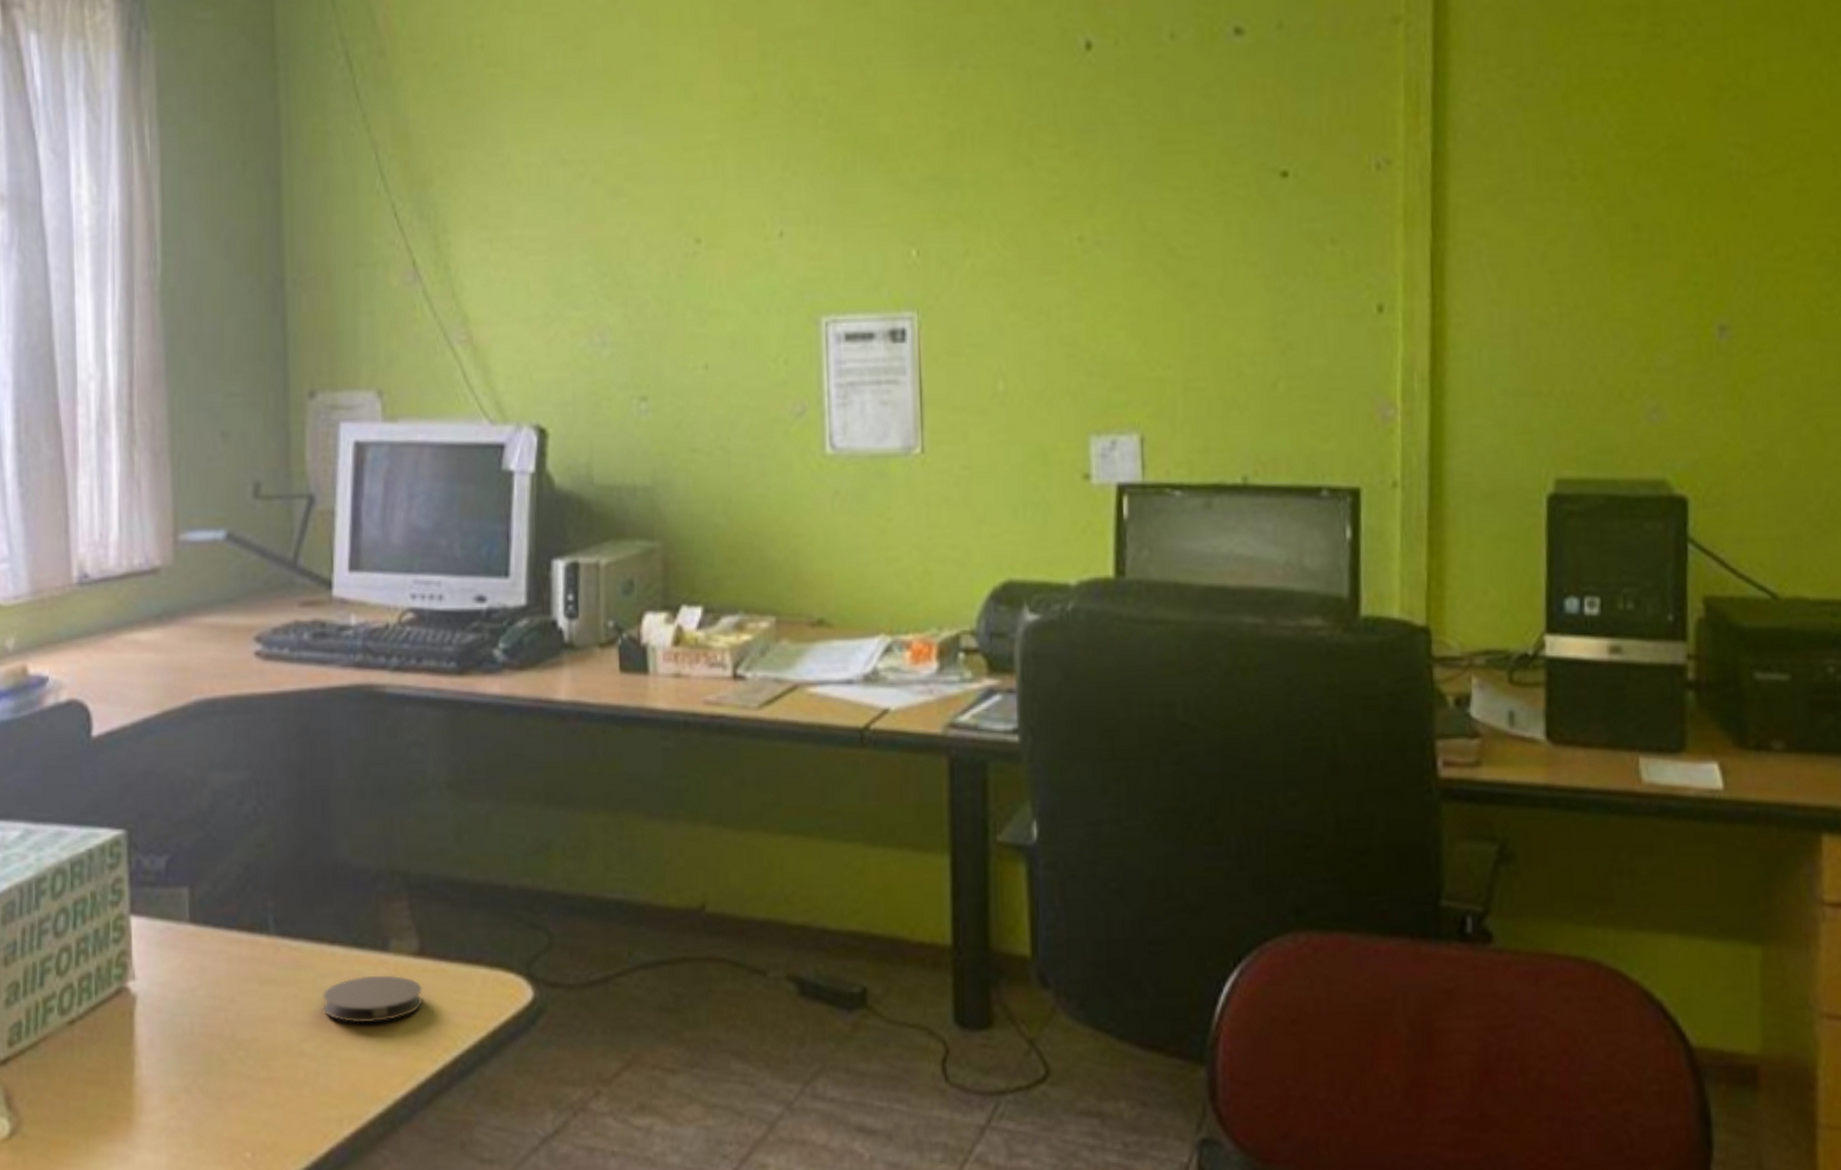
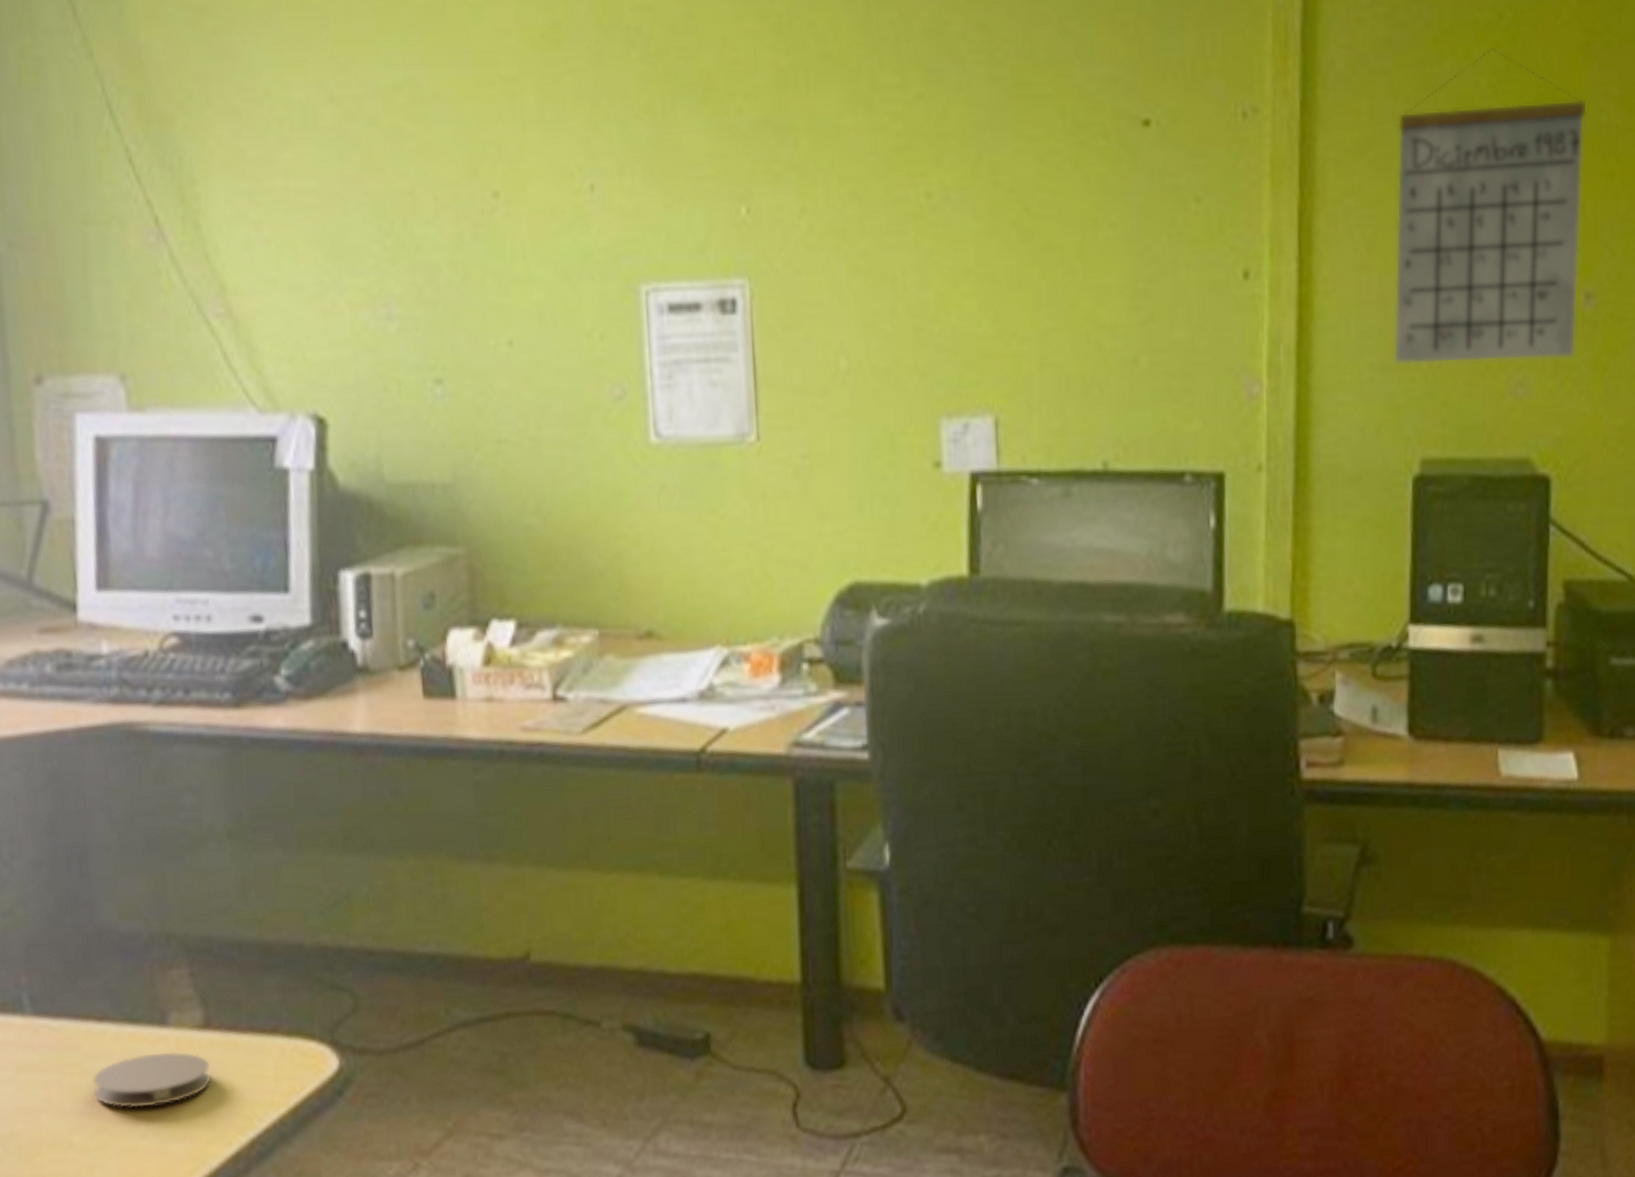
calendar: none [1525,103,1718,392] -> present [1393,48,1588,365]

